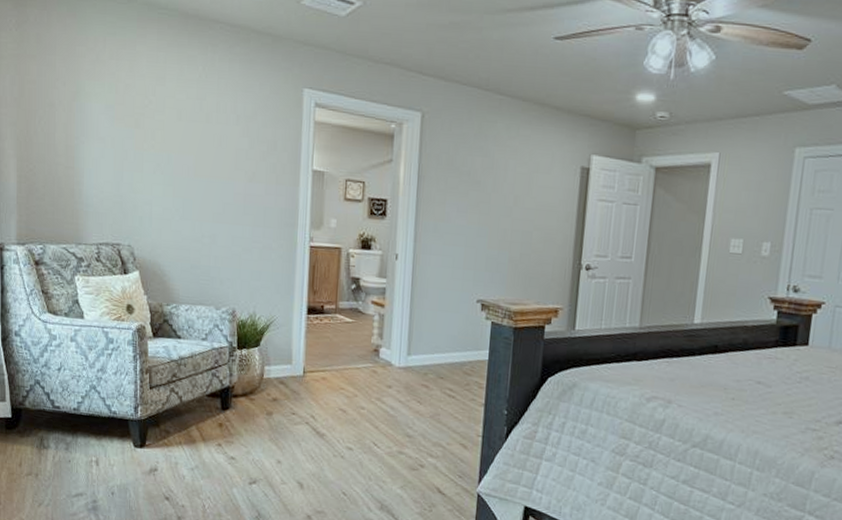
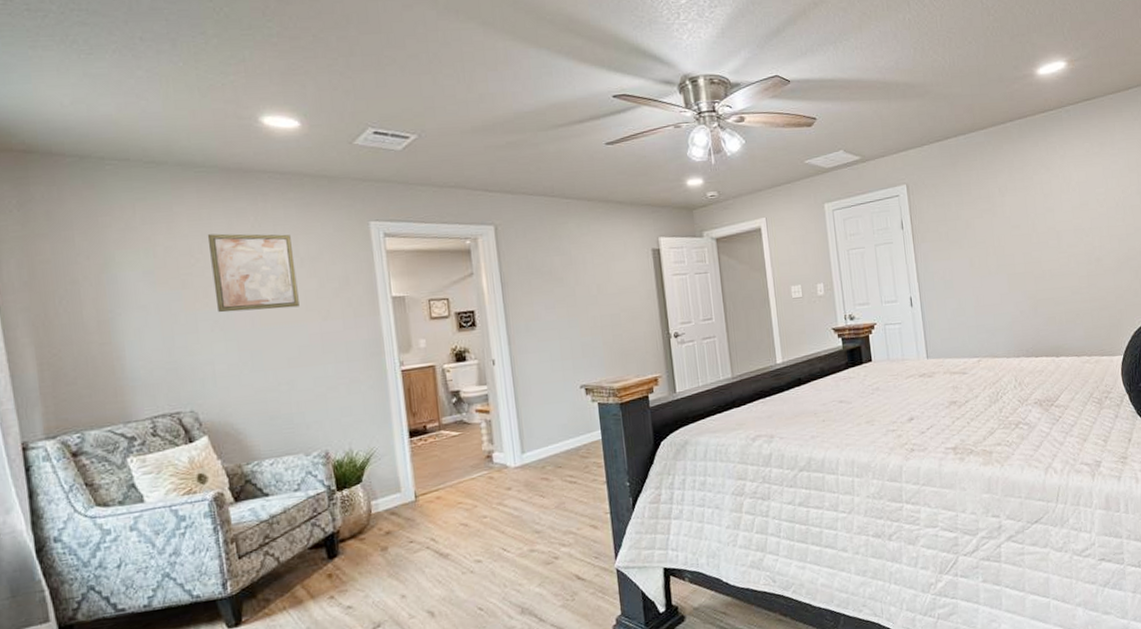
wall art: none [160,78,232,164] -> present [207,233,299,313]

